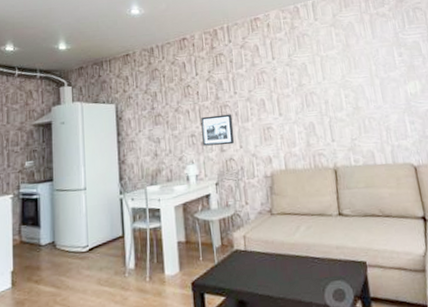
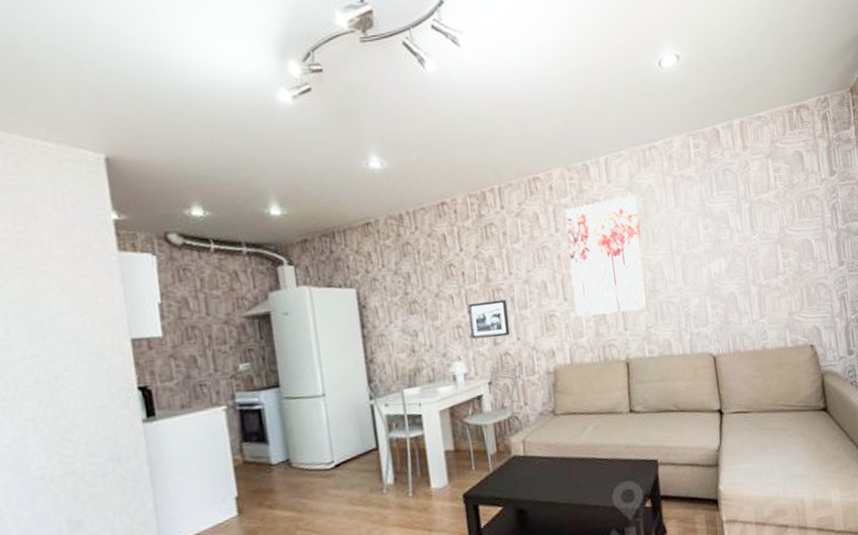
wall art: none [280,29,352,130] -> present [565,195,648,317]

